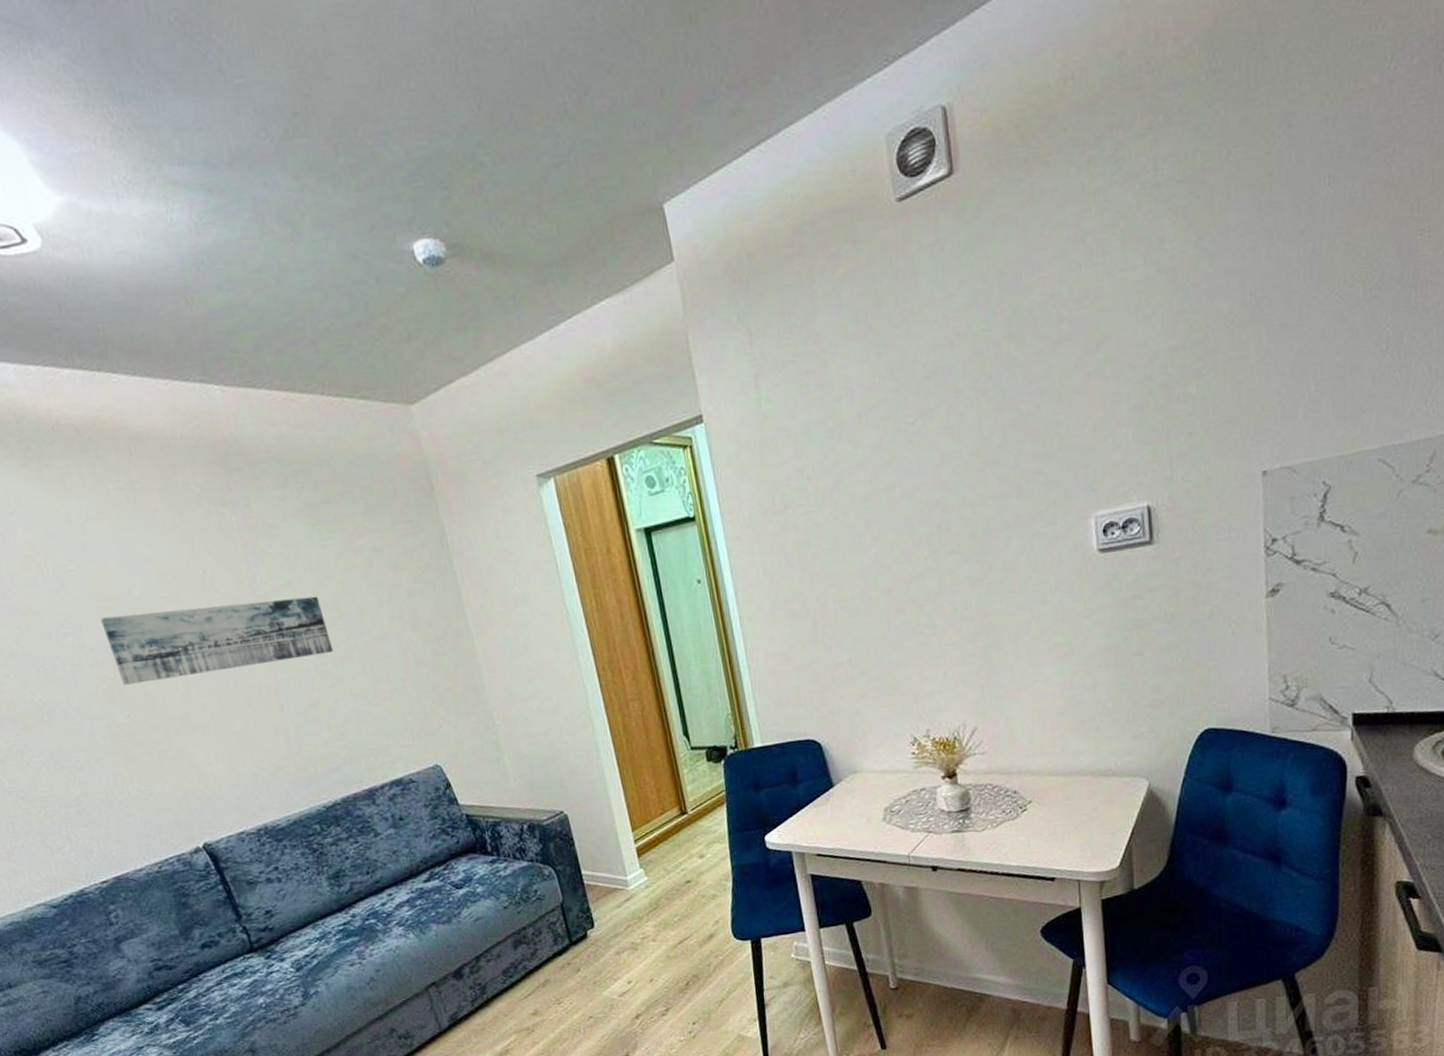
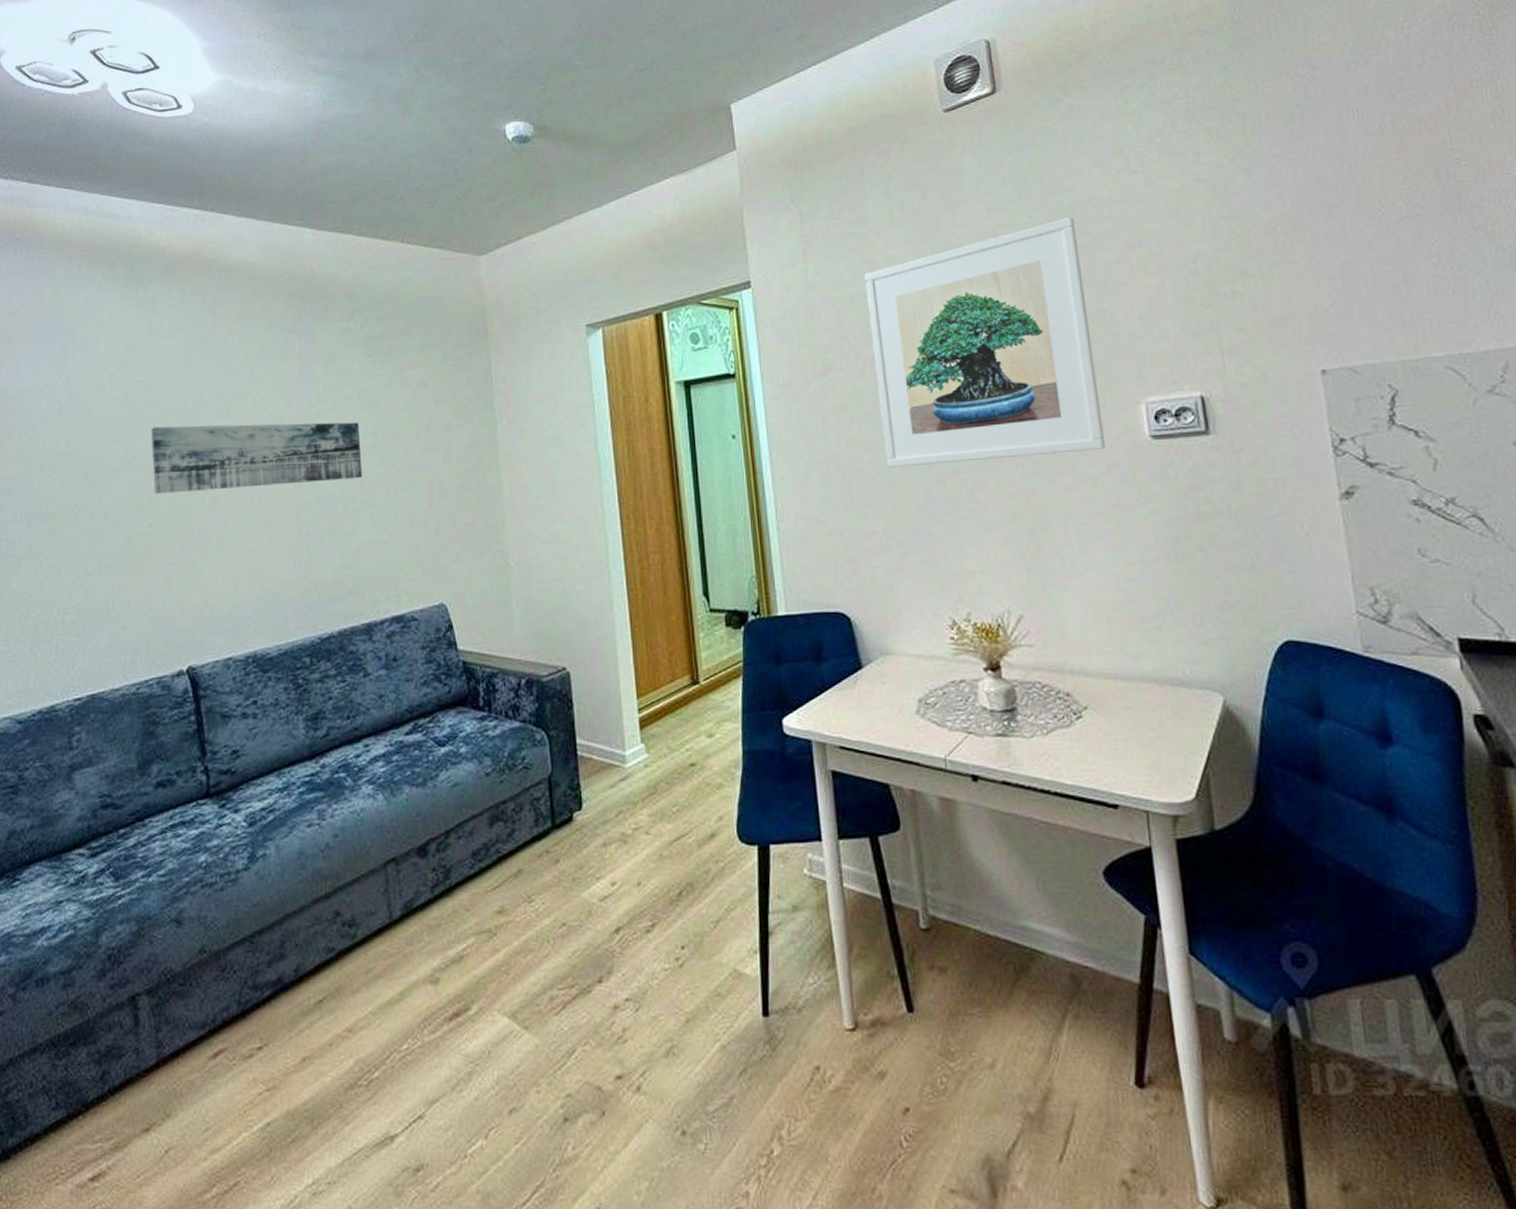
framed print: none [819,320,1055,600] -> present [864,216,1105,468]

